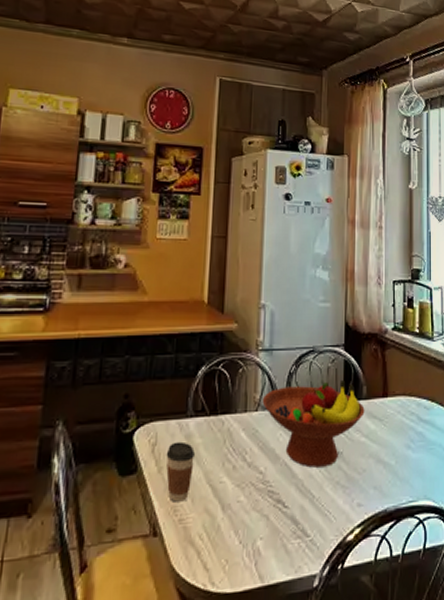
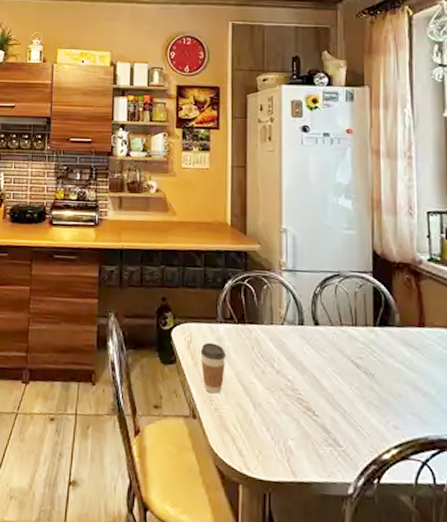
fruit bowl: present [262,380,365,468] -> none [288,306,398,386]

